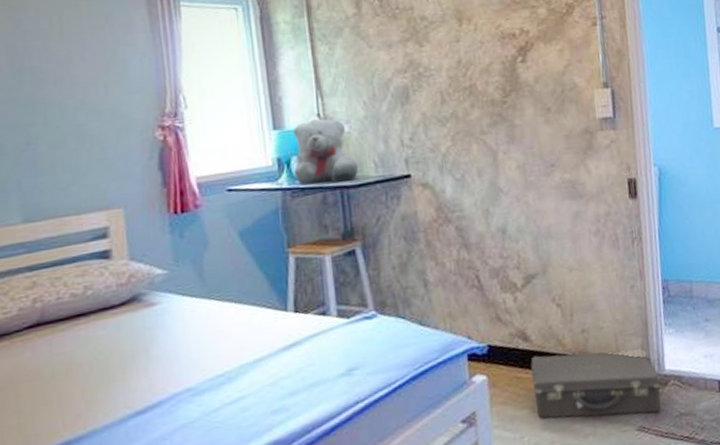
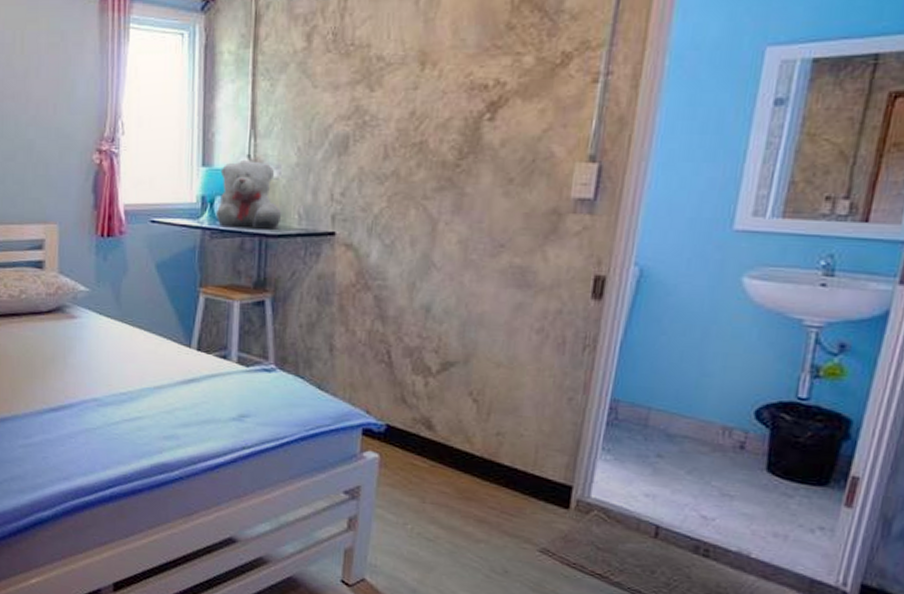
suitcase: present [531,351,661,419] -> none [426,447,582,539]

